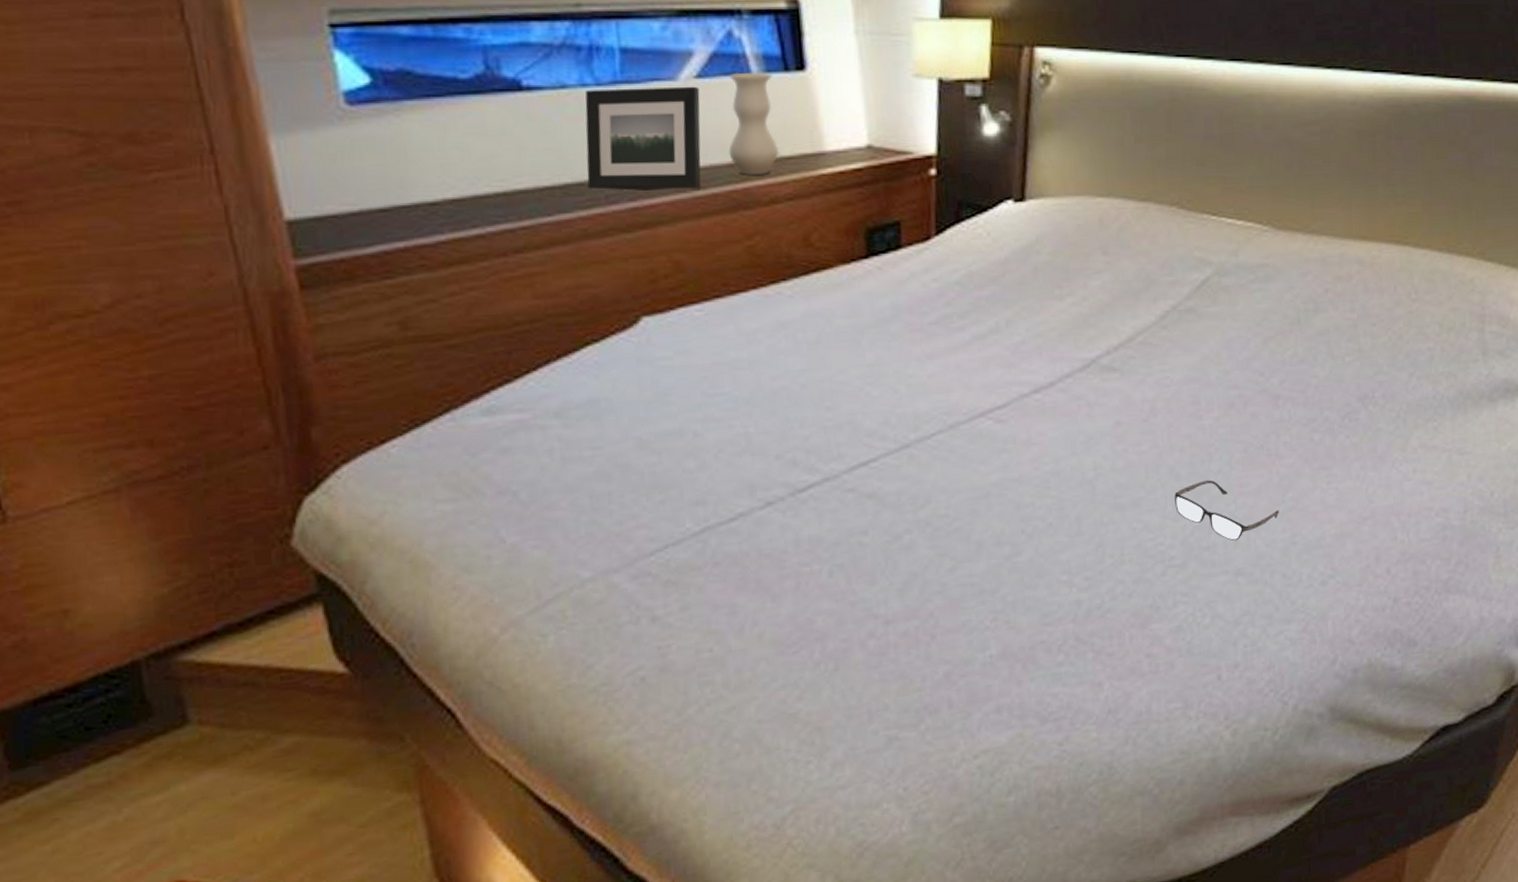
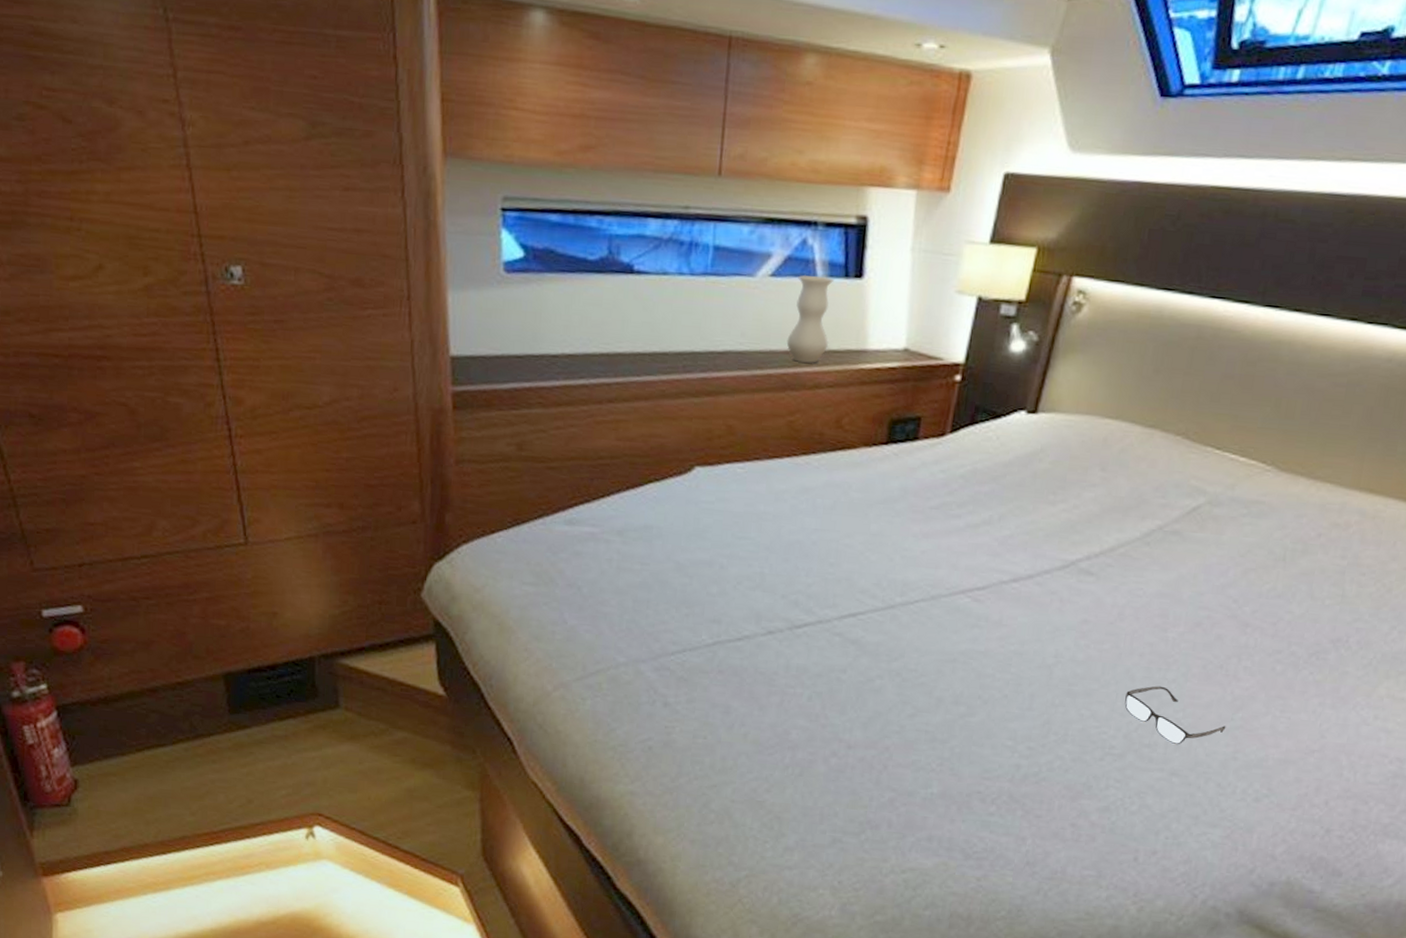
picture frame: present [585,86,701,190] -> none [671,278,772,369]

